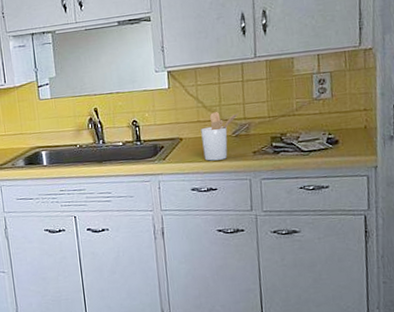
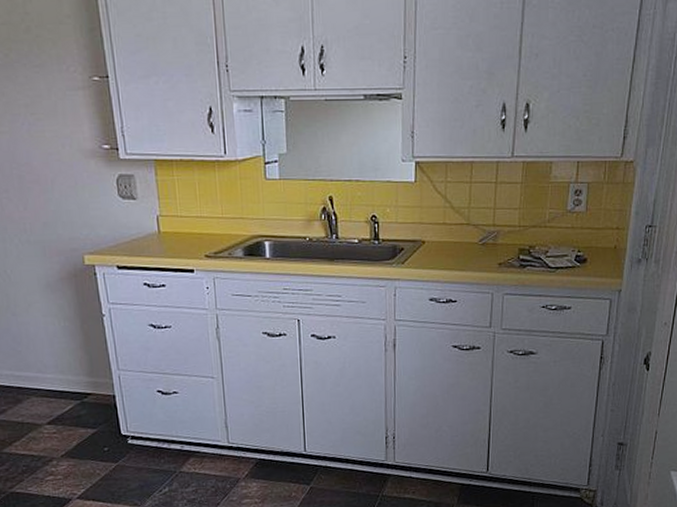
utensil holder: present [201,112,239,161] -> none [446,215,488,270]

